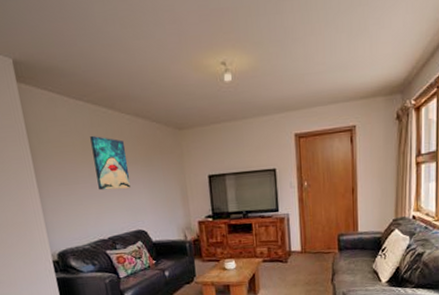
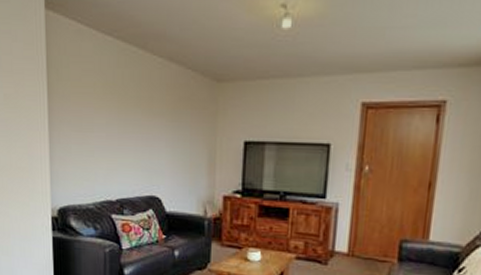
wall art: present [90,135,130,191] -> none [114,77,152,146]

